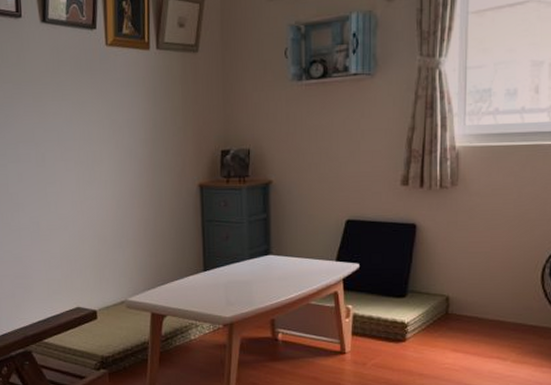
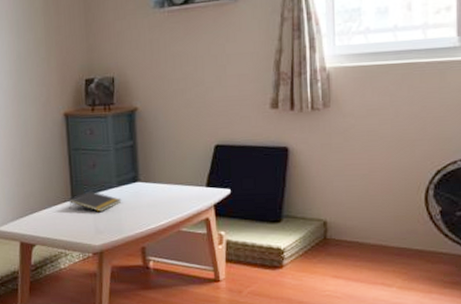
notepad: none [201,263,253,283] -> present [68,191,122,212]

